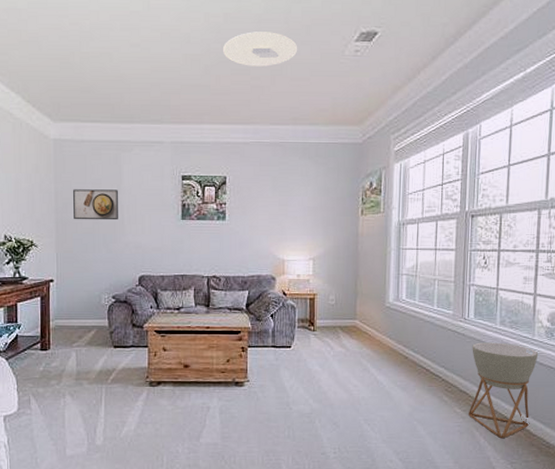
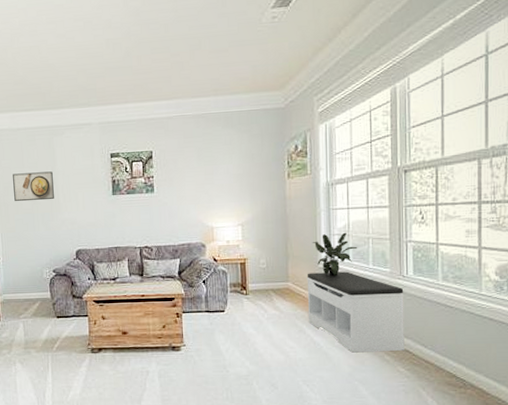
ceiling light: present [223,31,298,67] -> none [142,8,215,44]
bench: none [372,311,465,393] -> present [307,271,404,353]
potted plant: none [381,273,424,316] -> present [312,232,358,277]
planter: present [469,342,539,439] -> none [413,299,488,398]

